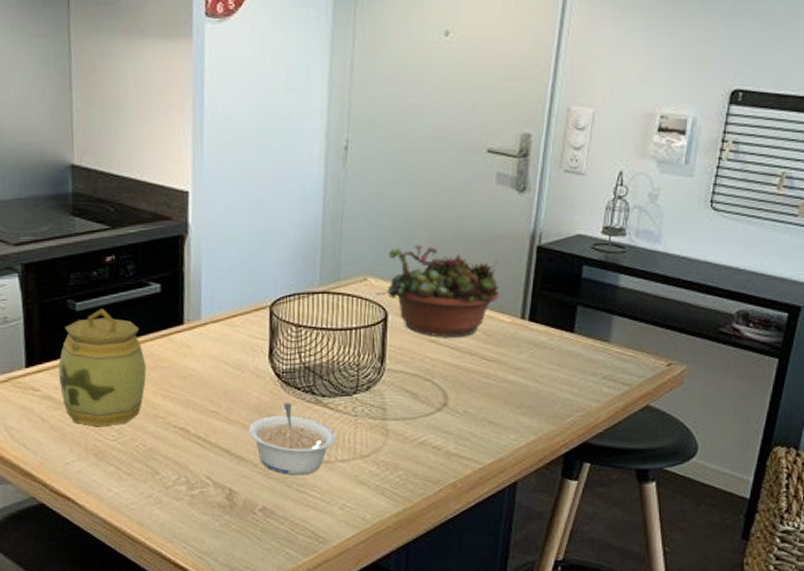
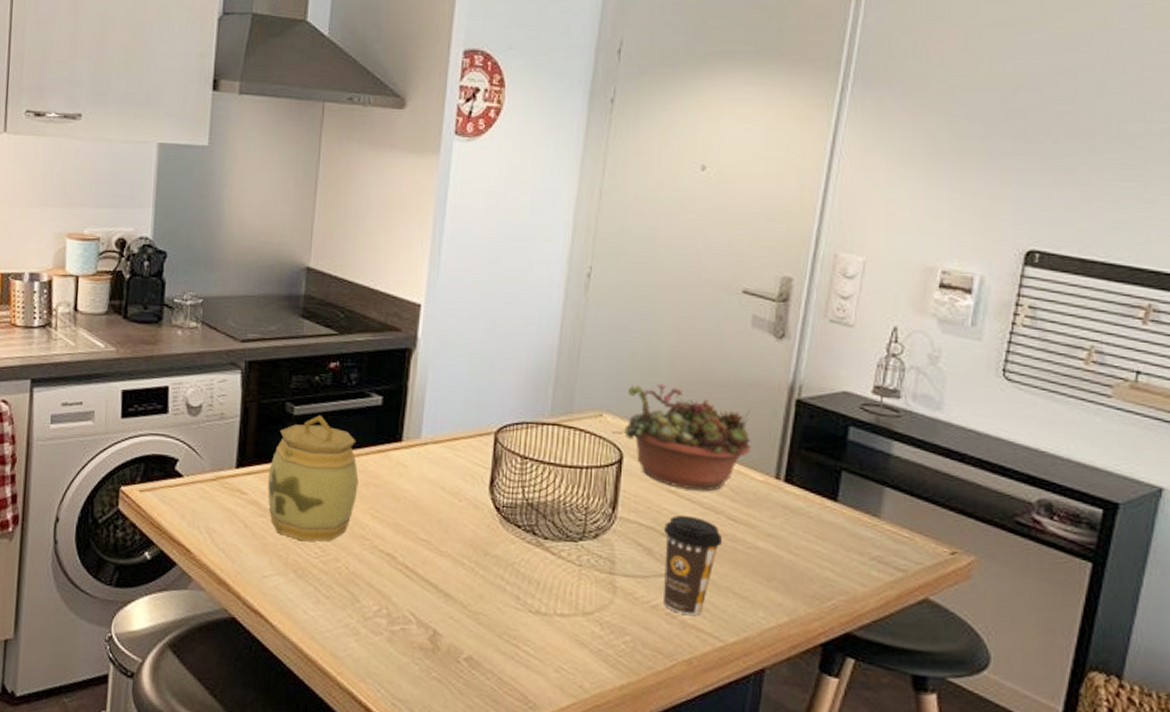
legume: present [248,403,337,476] -> none [460,540,557,626]
coffee cup: none [426,360,478,446] -> present [663,515,723,615]

